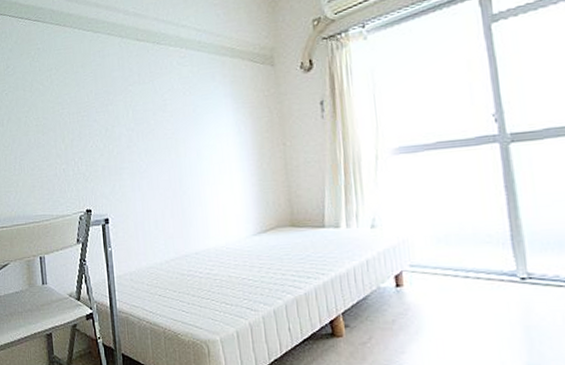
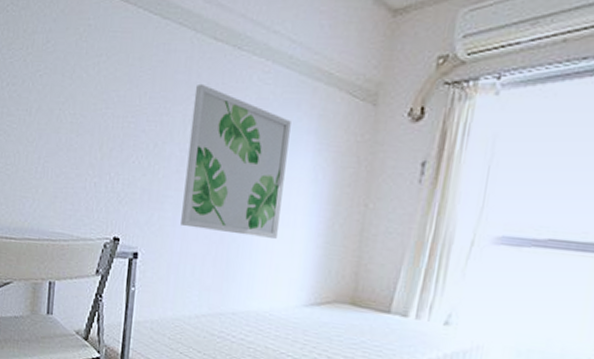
wall art: none [129,75,219,190] -> present [181,83,291,239]

